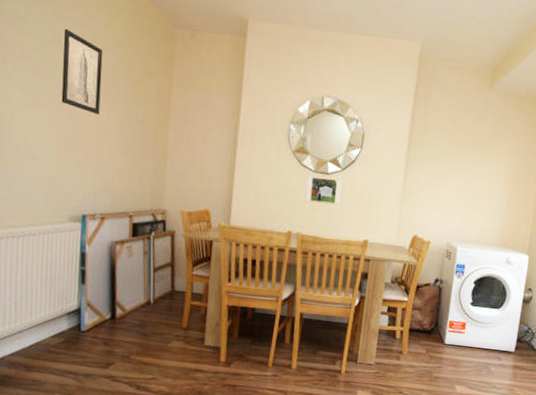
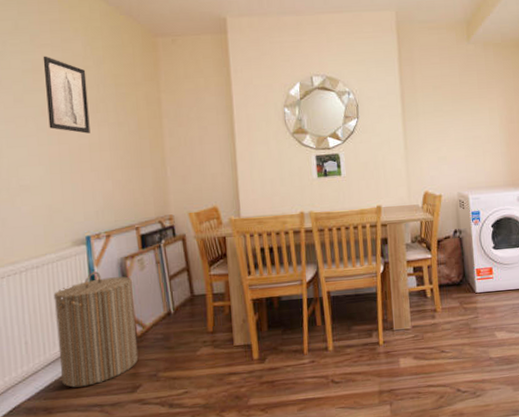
laundry hamper: none [43,249,120,354] -> present [53,271,139,388]

